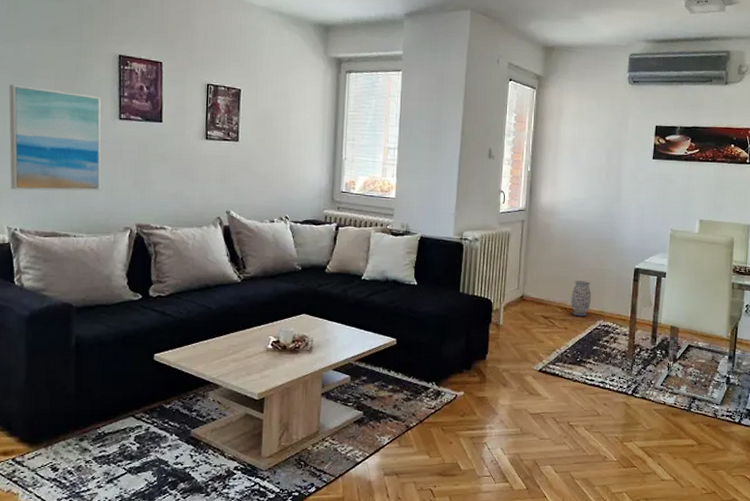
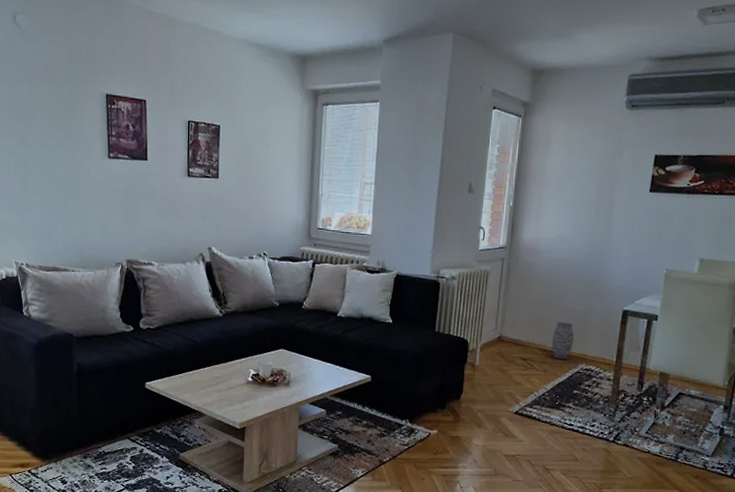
wall art: present [9,84,101,191] -> none [11,126,94,228]

